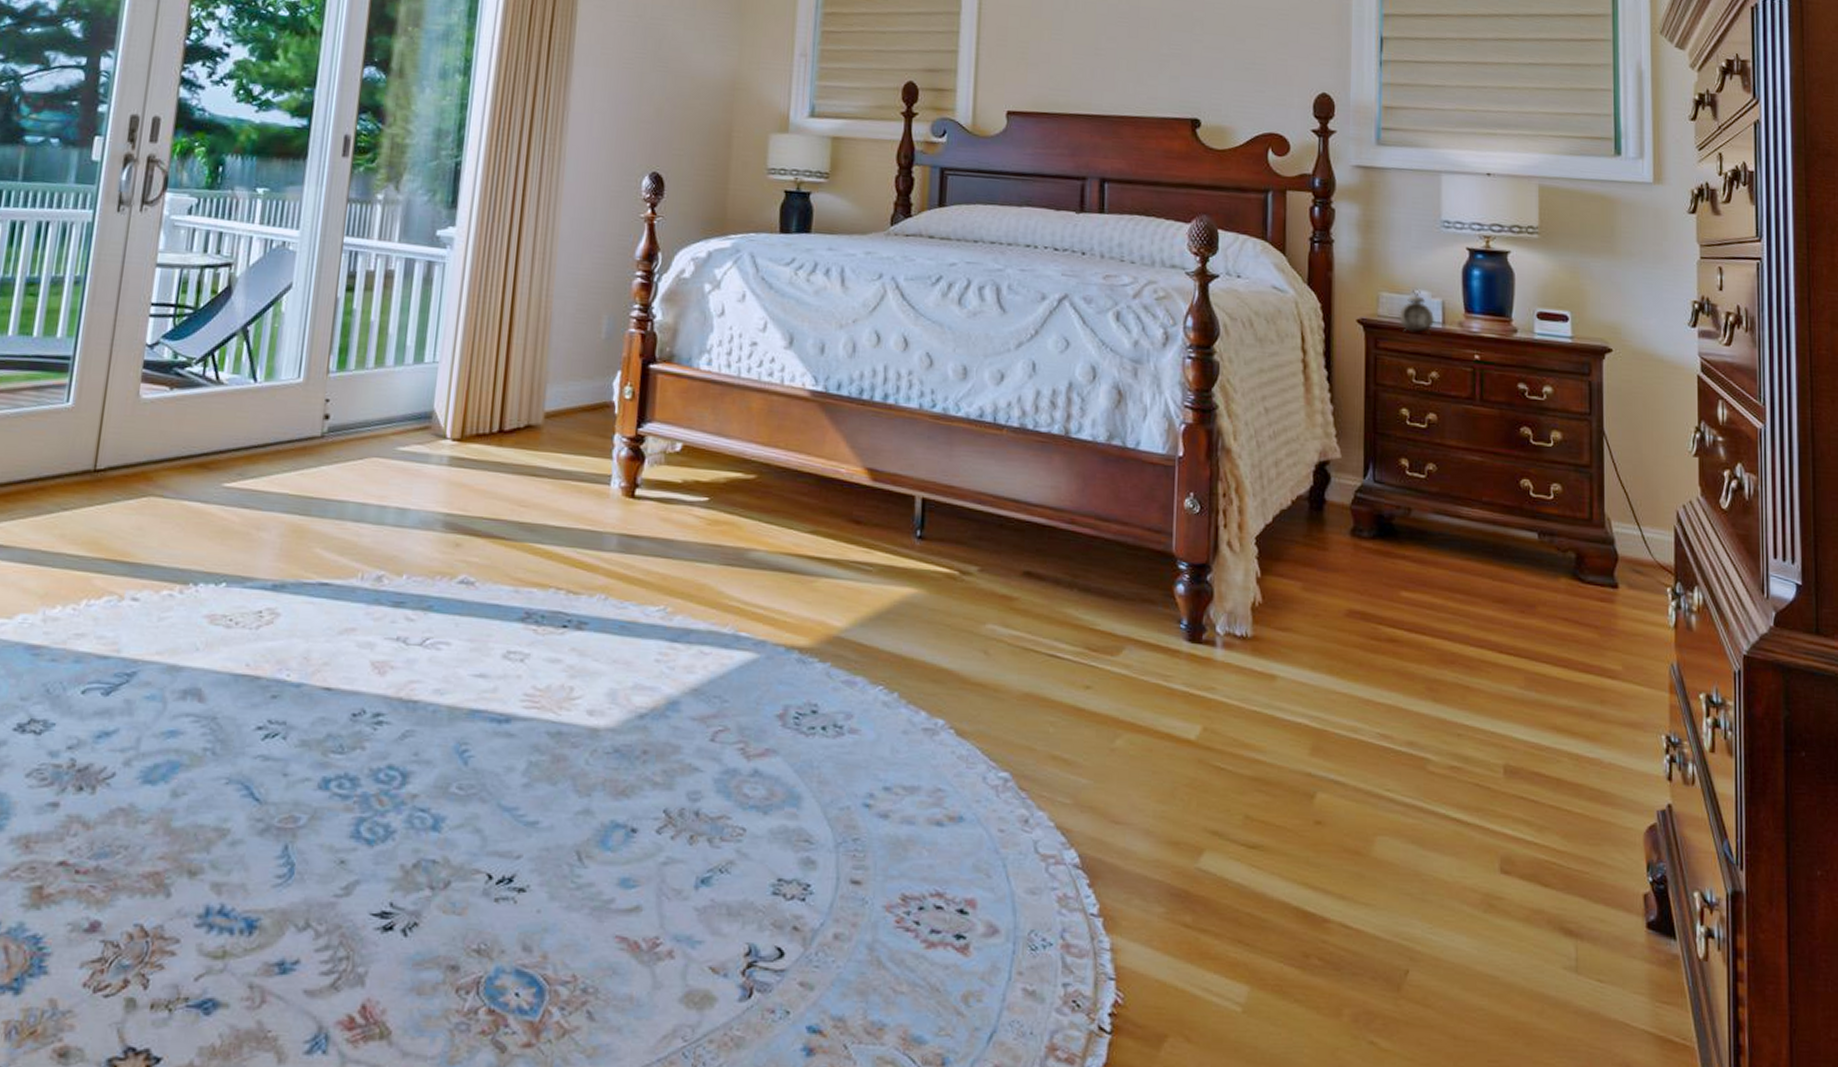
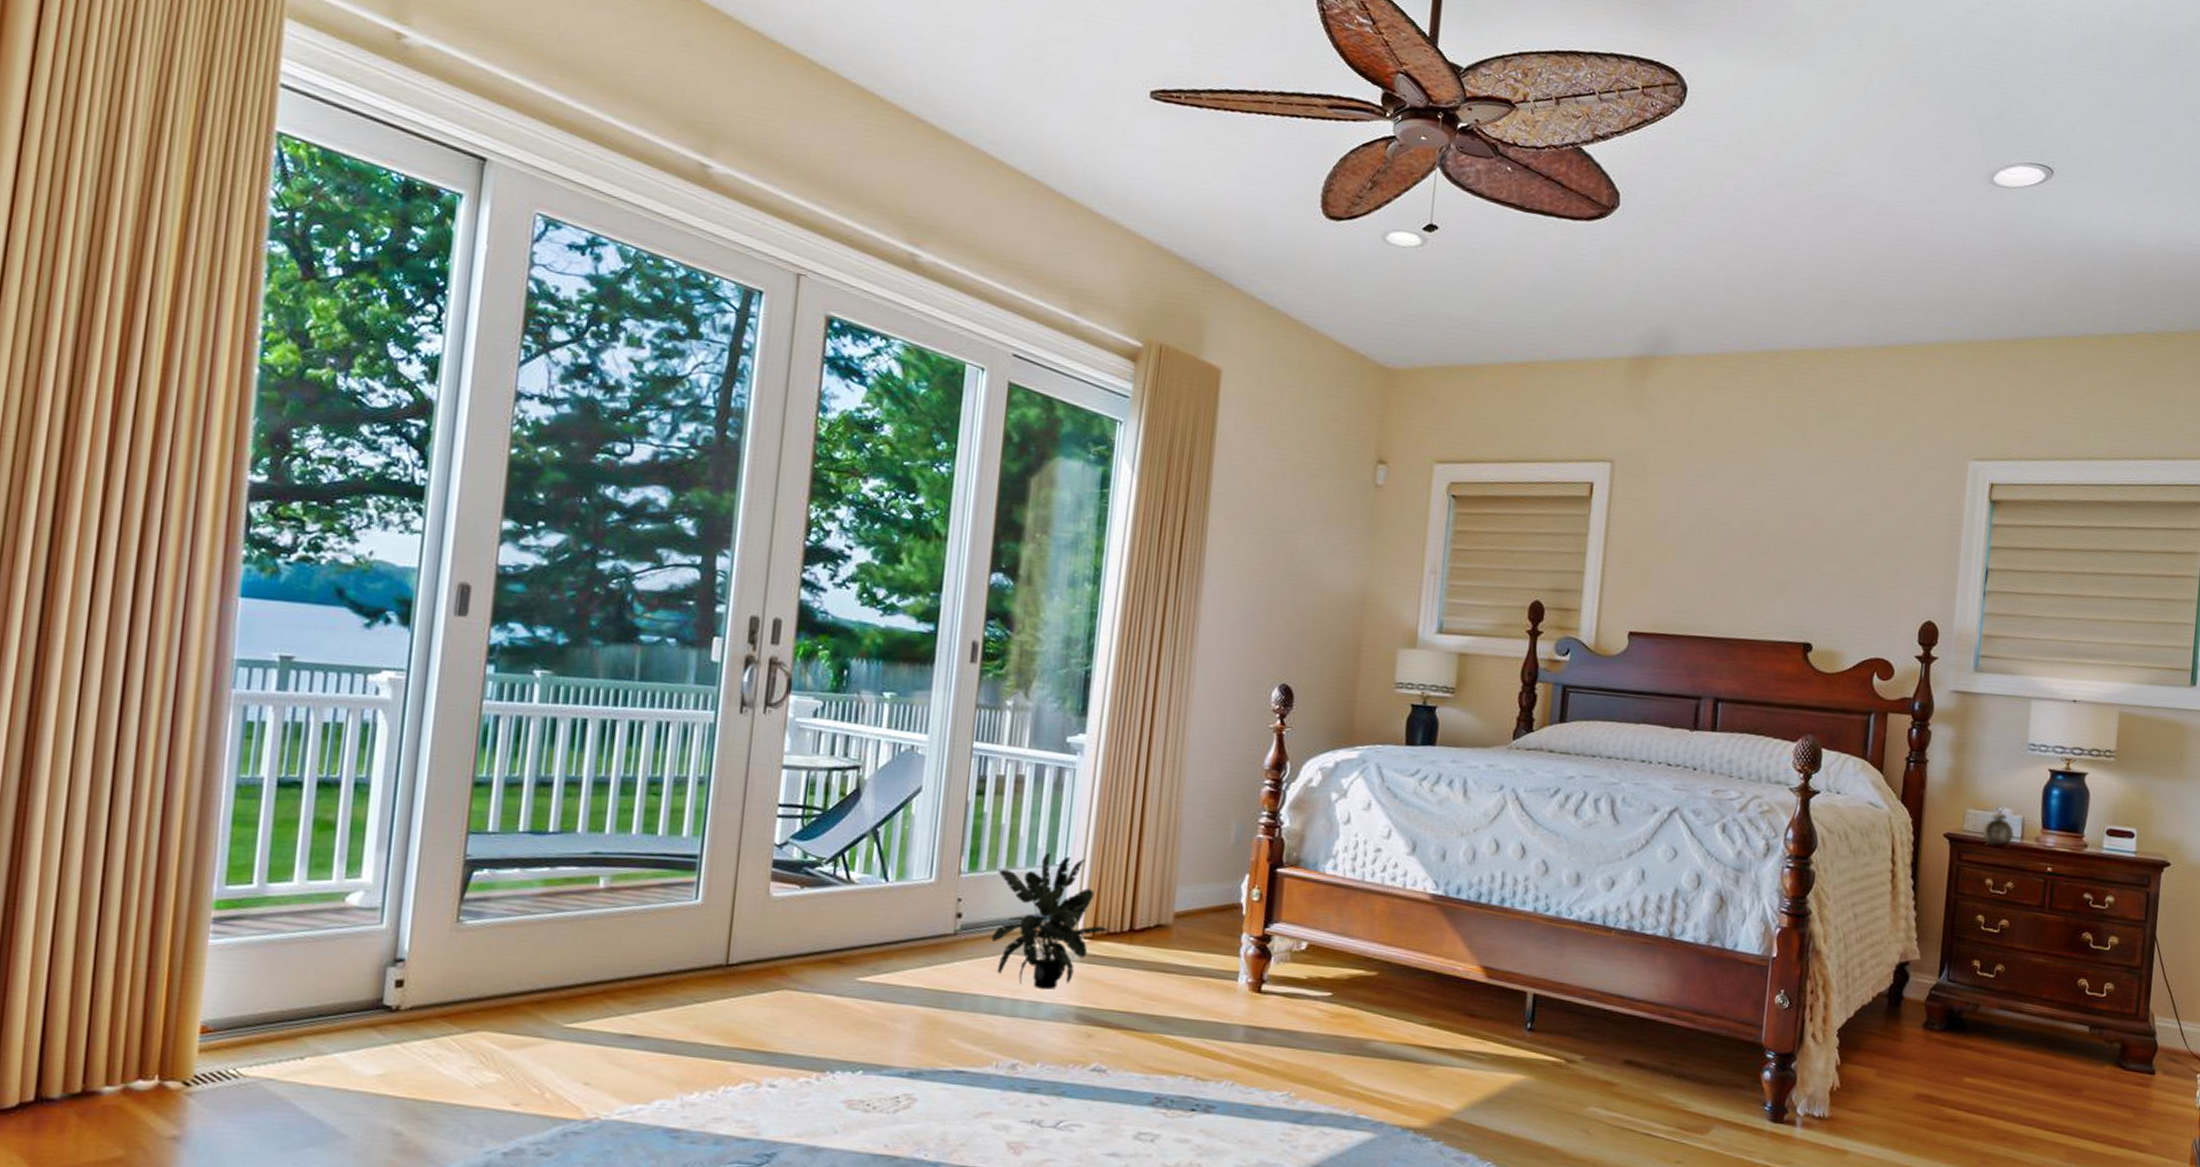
potted plant: none [358,349,478,495] -> present [991,852,1109,989]

